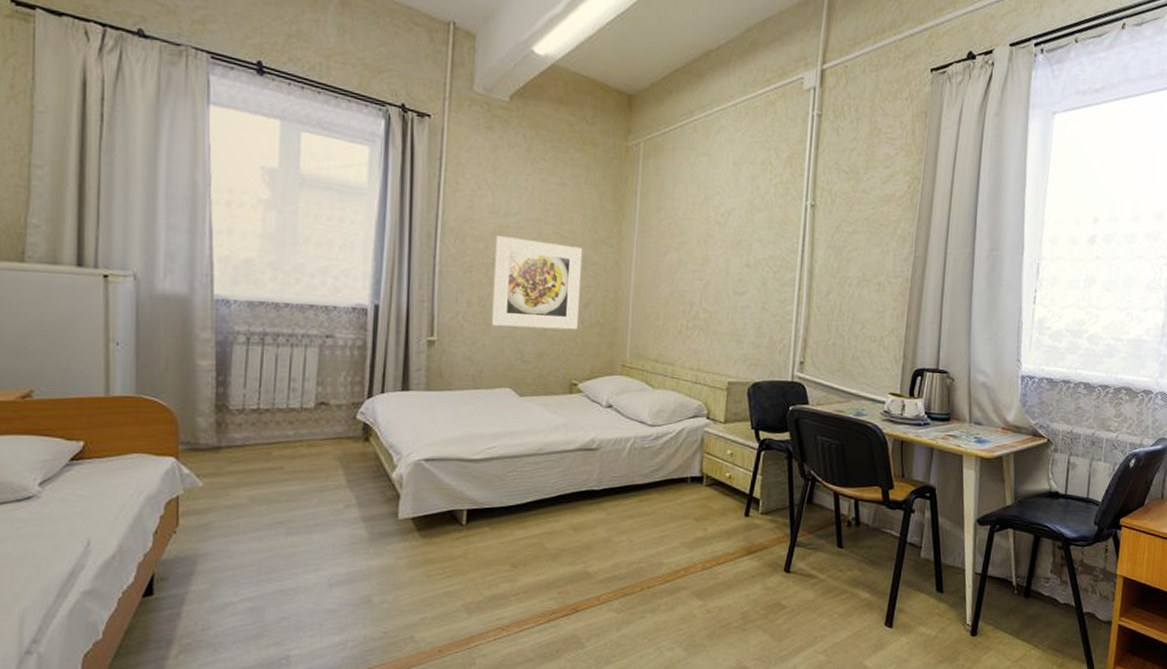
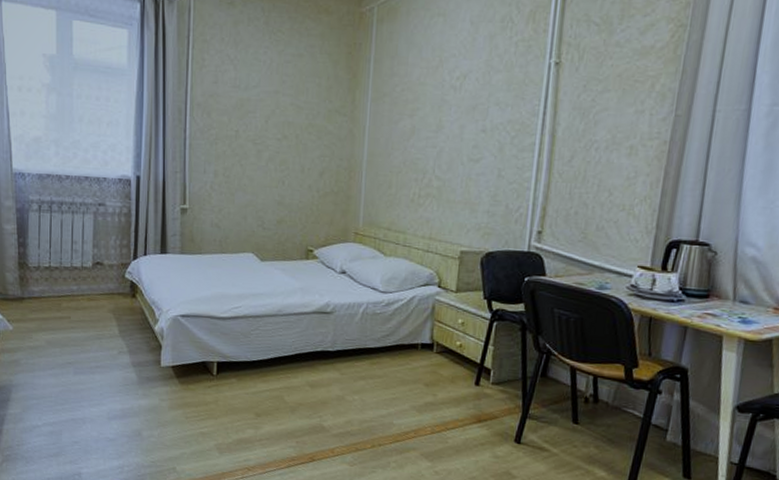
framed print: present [491,236,583,330] -> none [235,109,318,199]

